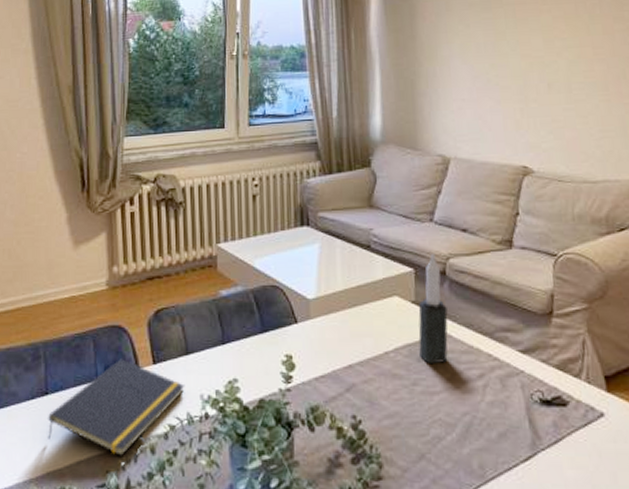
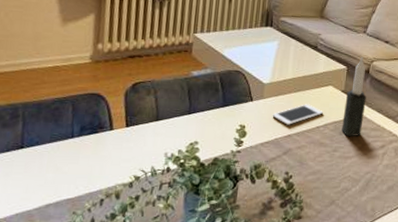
notepad: present [48,359,185,456] -> none [19,121,152,200]
cell phone: none [324,322,391,352] -> present [272,104,323,125]

